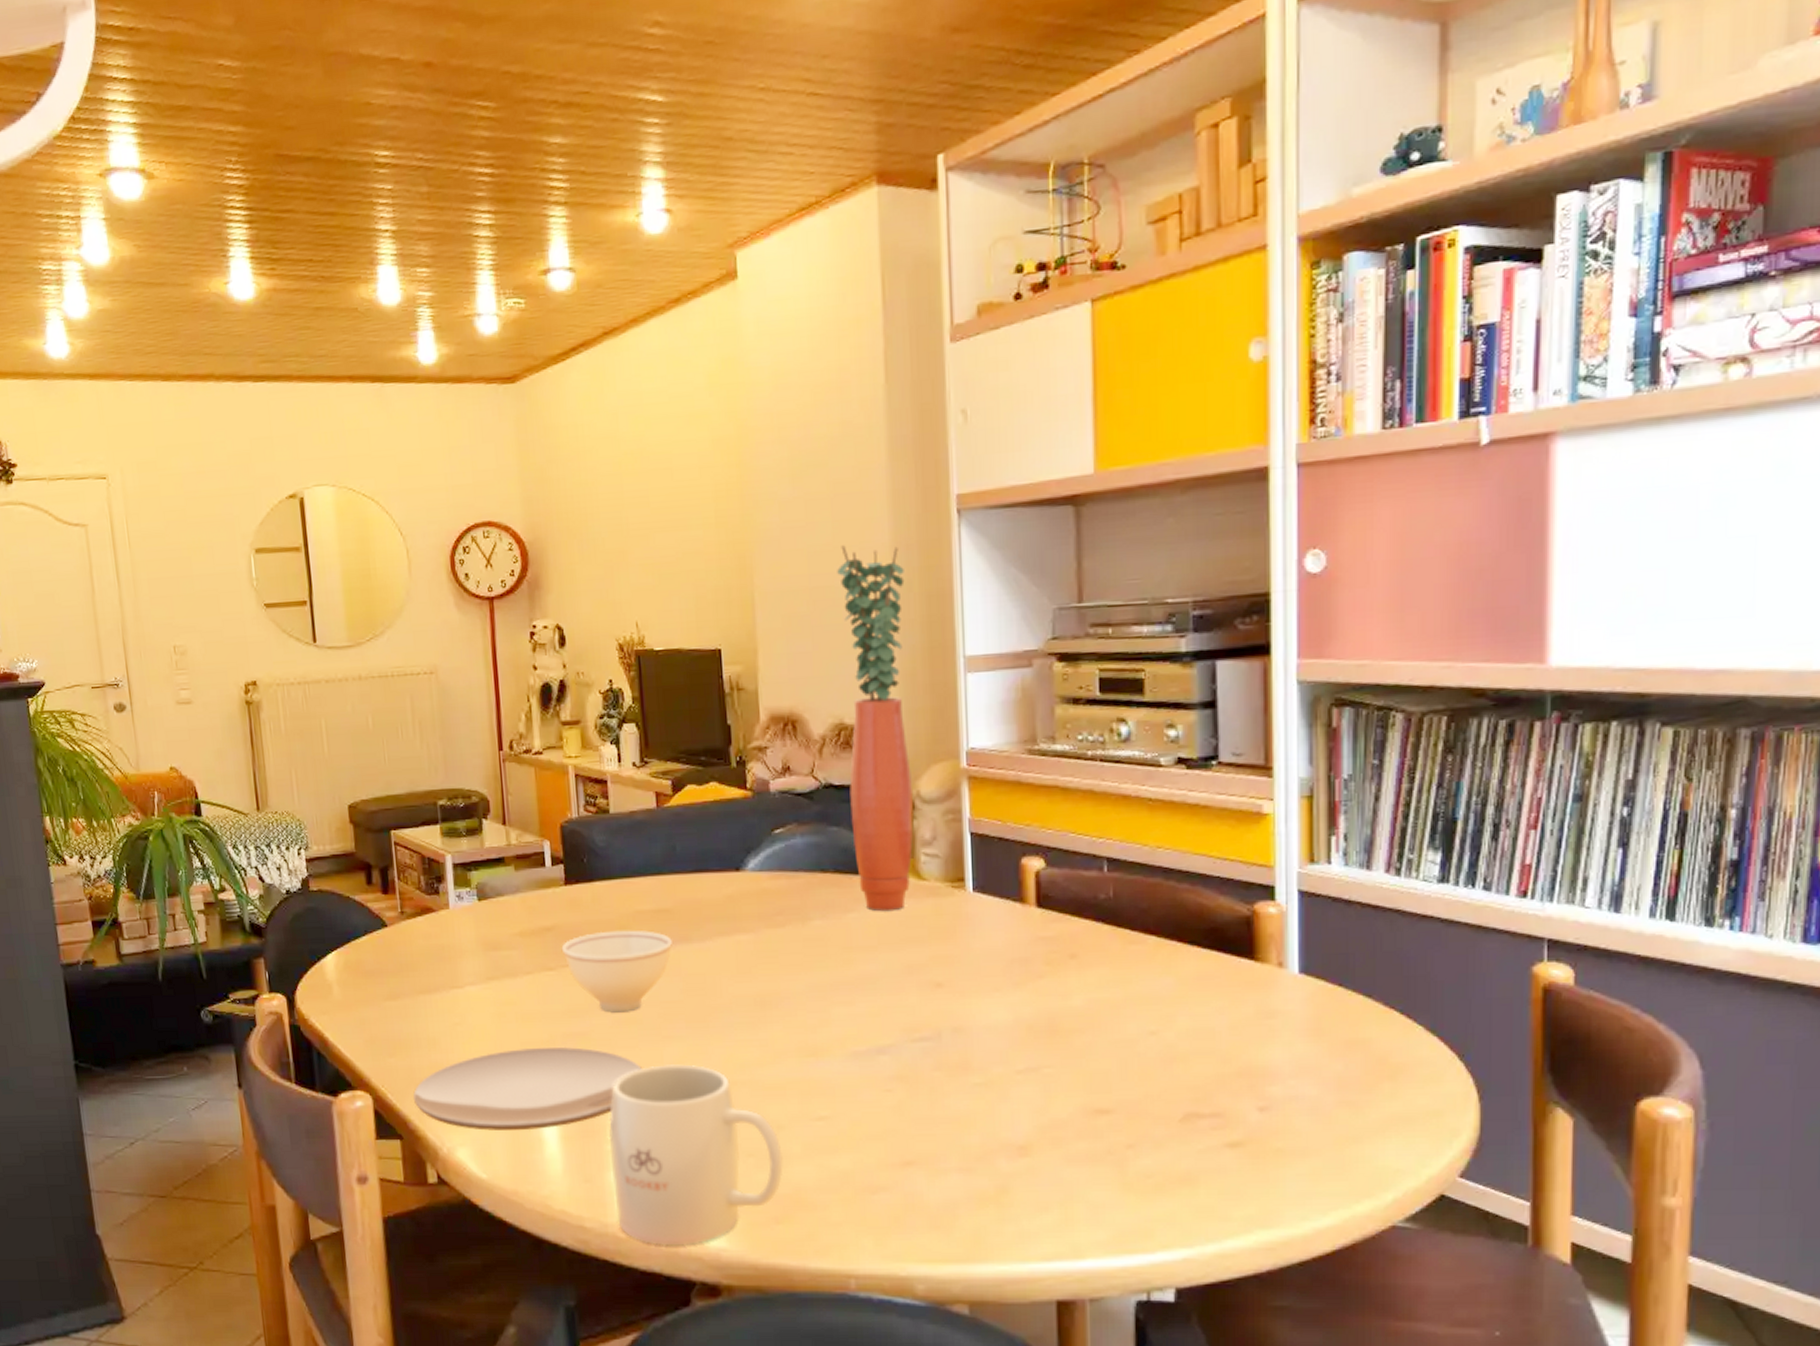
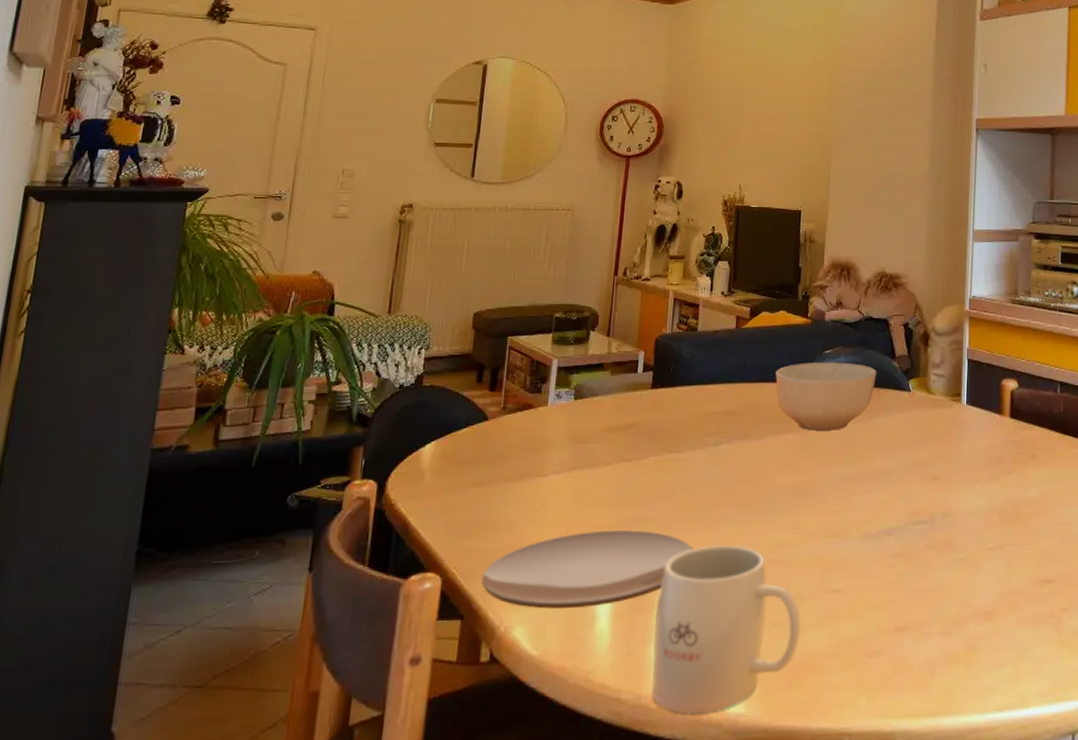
bowl: present [561,930,672,1011] -> none [639,428,733,498]
bowl: none [714,844,847,930] -> present [775,362,877,431]
vase: present [837,545,914,911] -> none [883,145,937,417]

